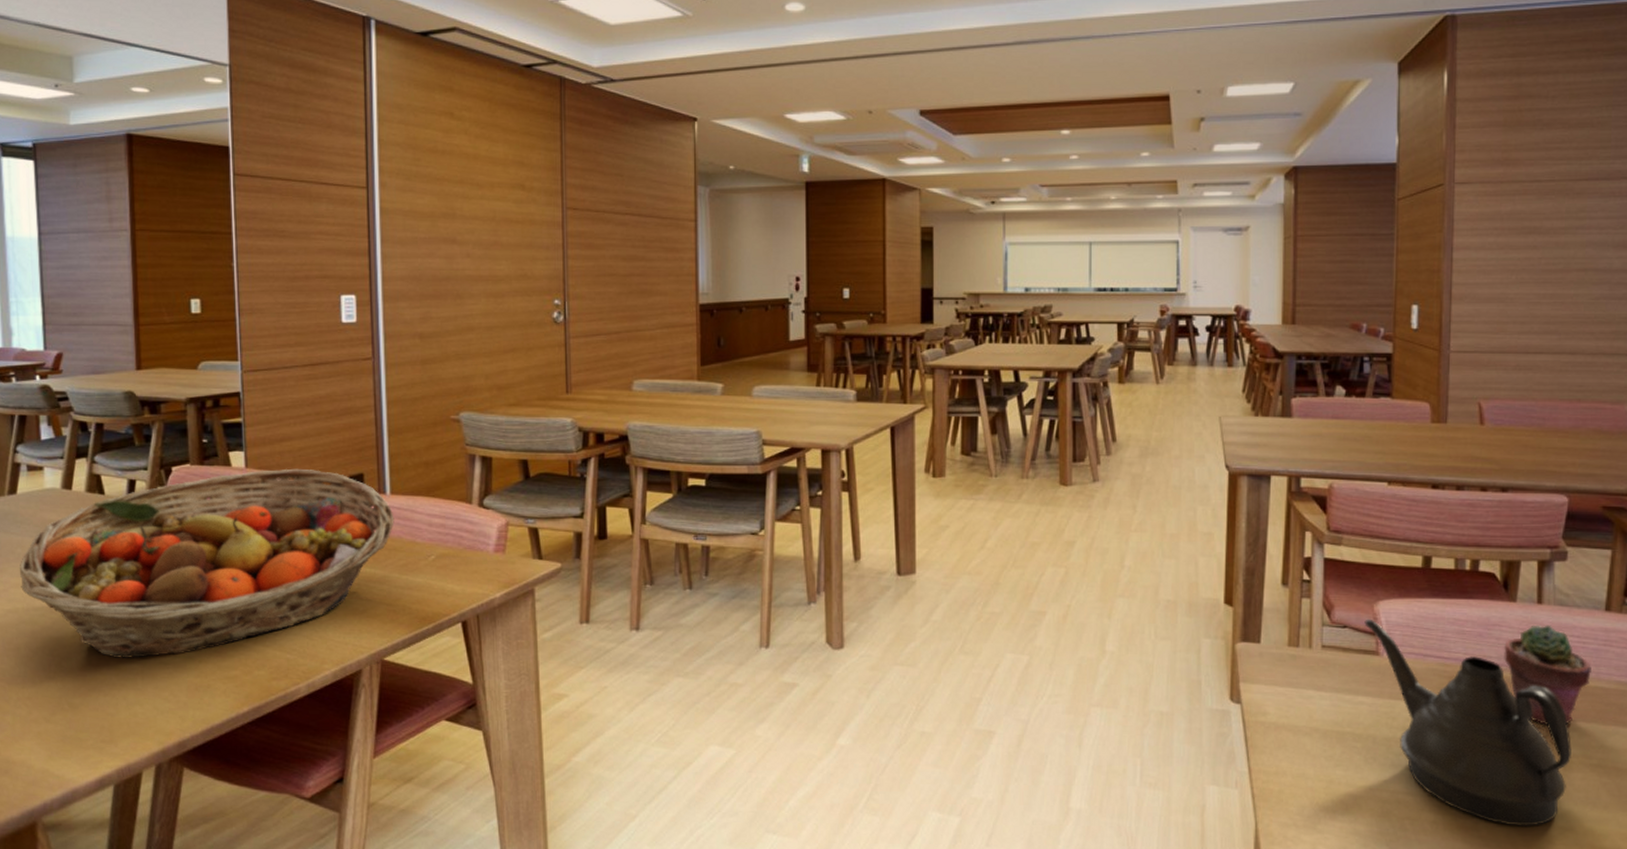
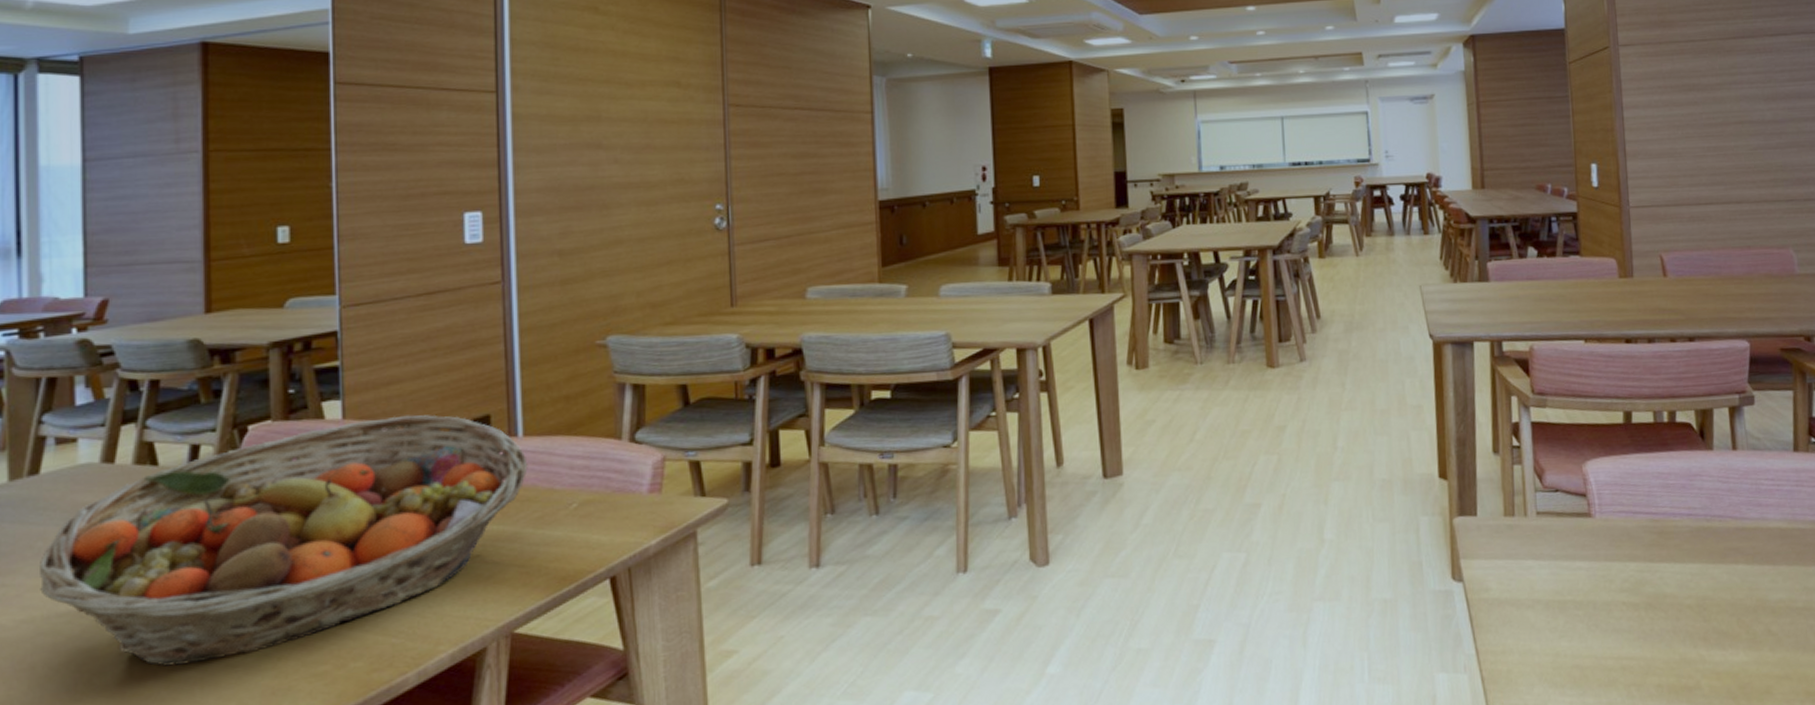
teapot: present [1364,618,1572,826] -> none [1575,480,1779,680]
potted succulent: present [1504,625,1591,725] -> none [1706,470,1788,572]

